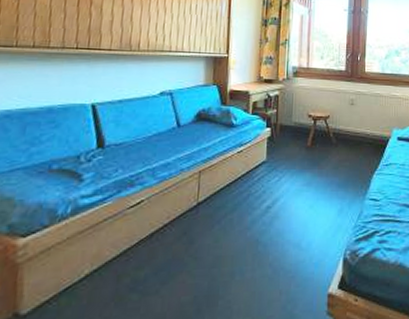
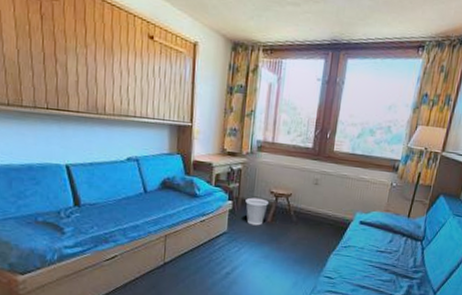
wastebasket: none [284,123,307,151] -> present [245,197,268,226]

